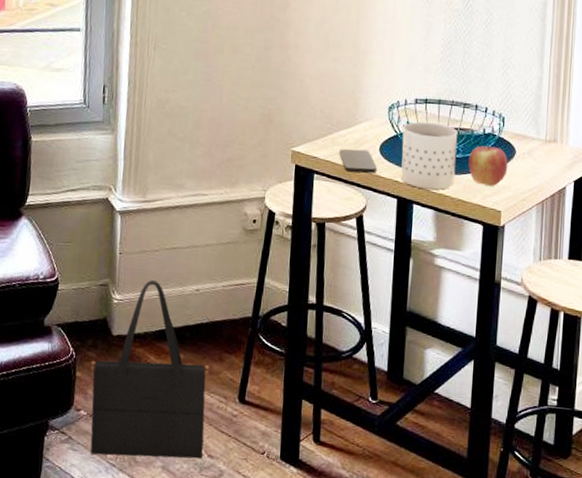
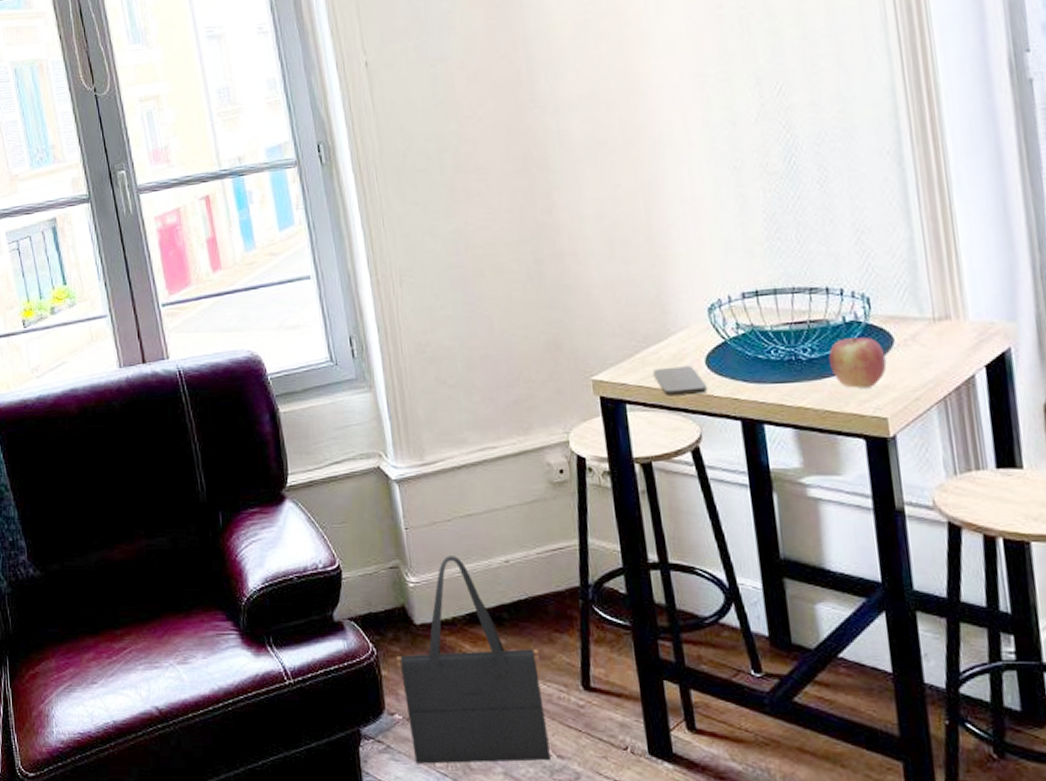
mug: present [401,121,458,190] -> none [732,318,816,404]

